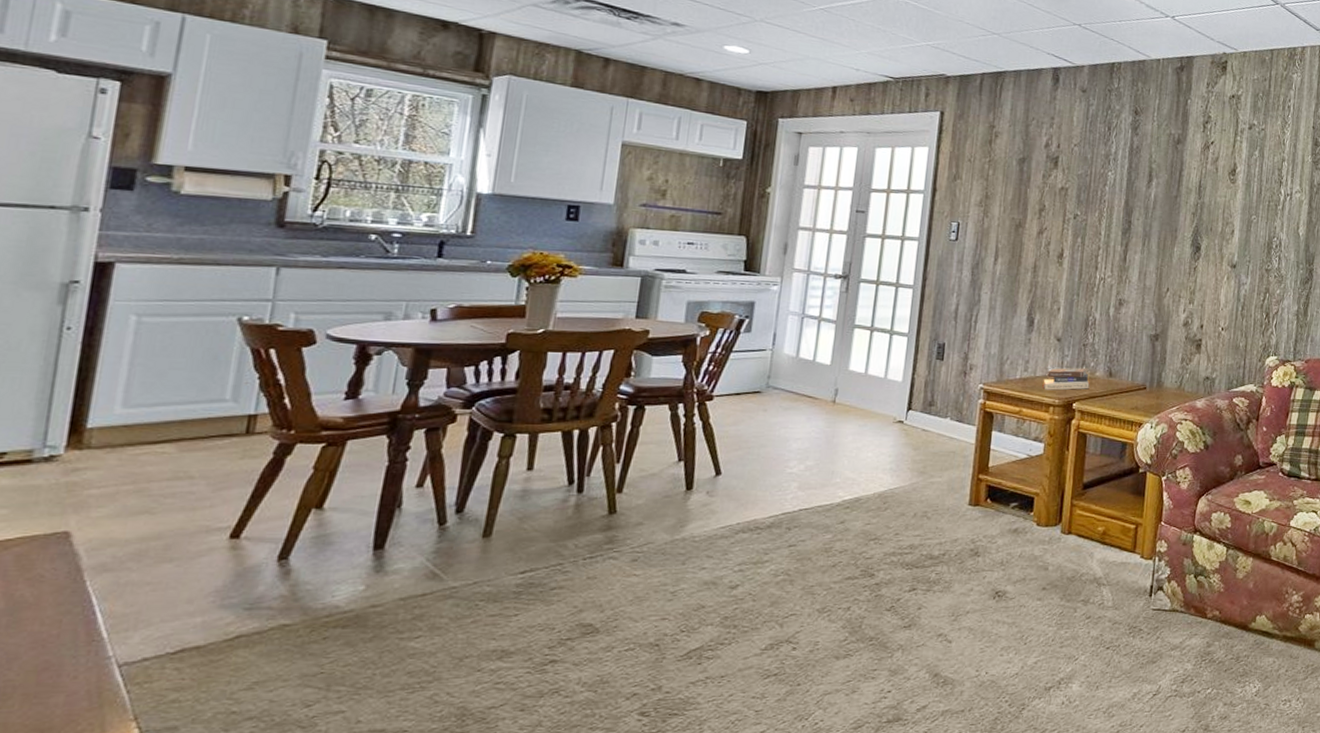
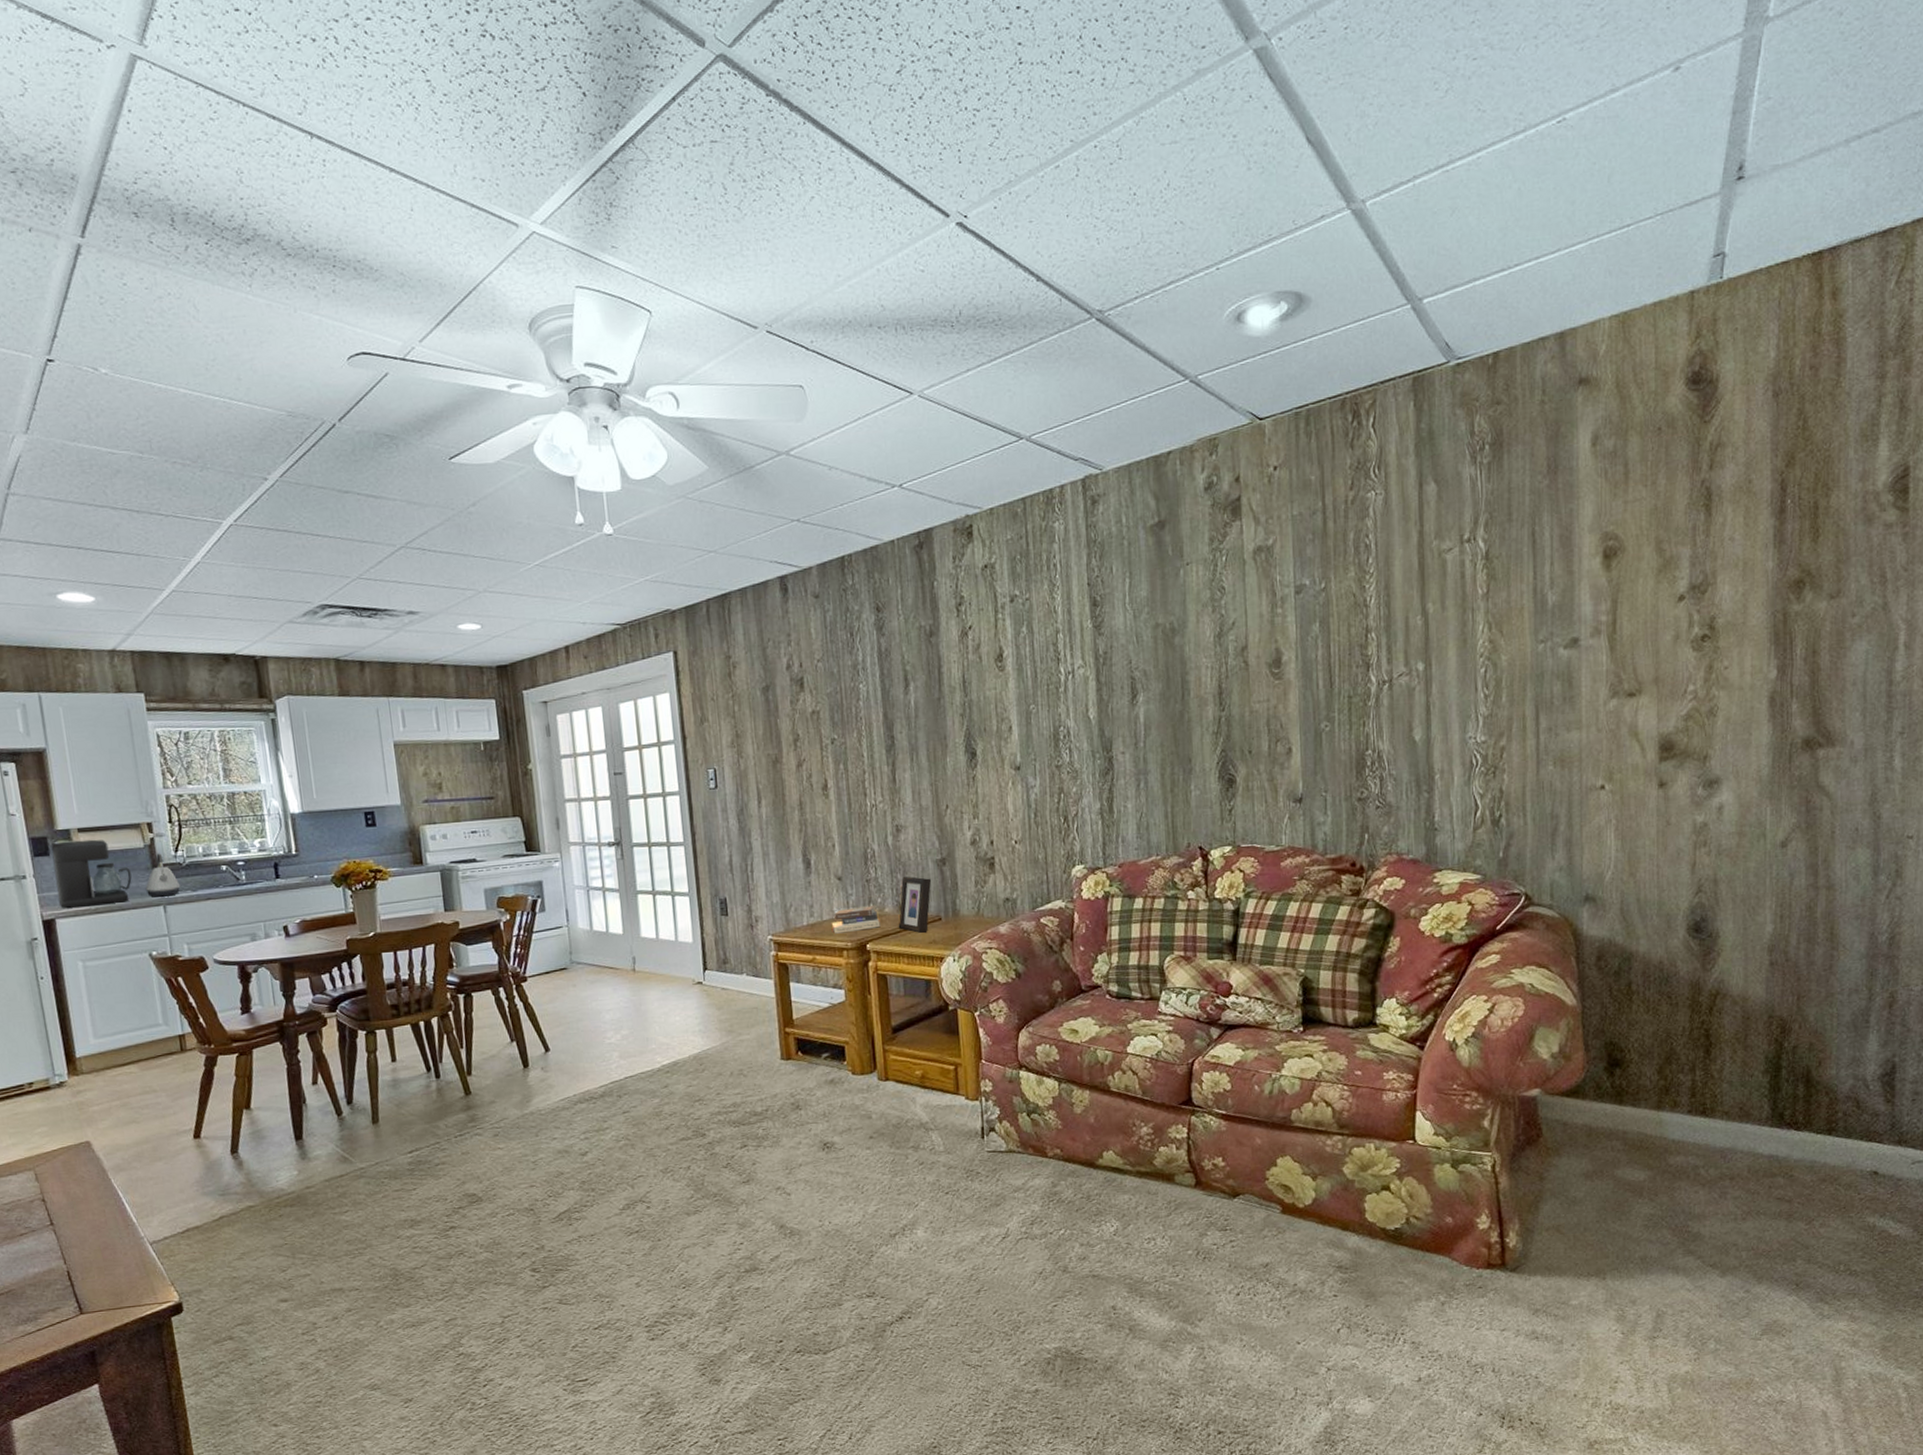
coffee maker: none [126,177,244,257] -> present [51,839,132,908]
kettle: none [257,209,308,258] -> present [145,853,181,897]
picture frame: none [1105,345,1143,400] -> present [898,876,932,934]

